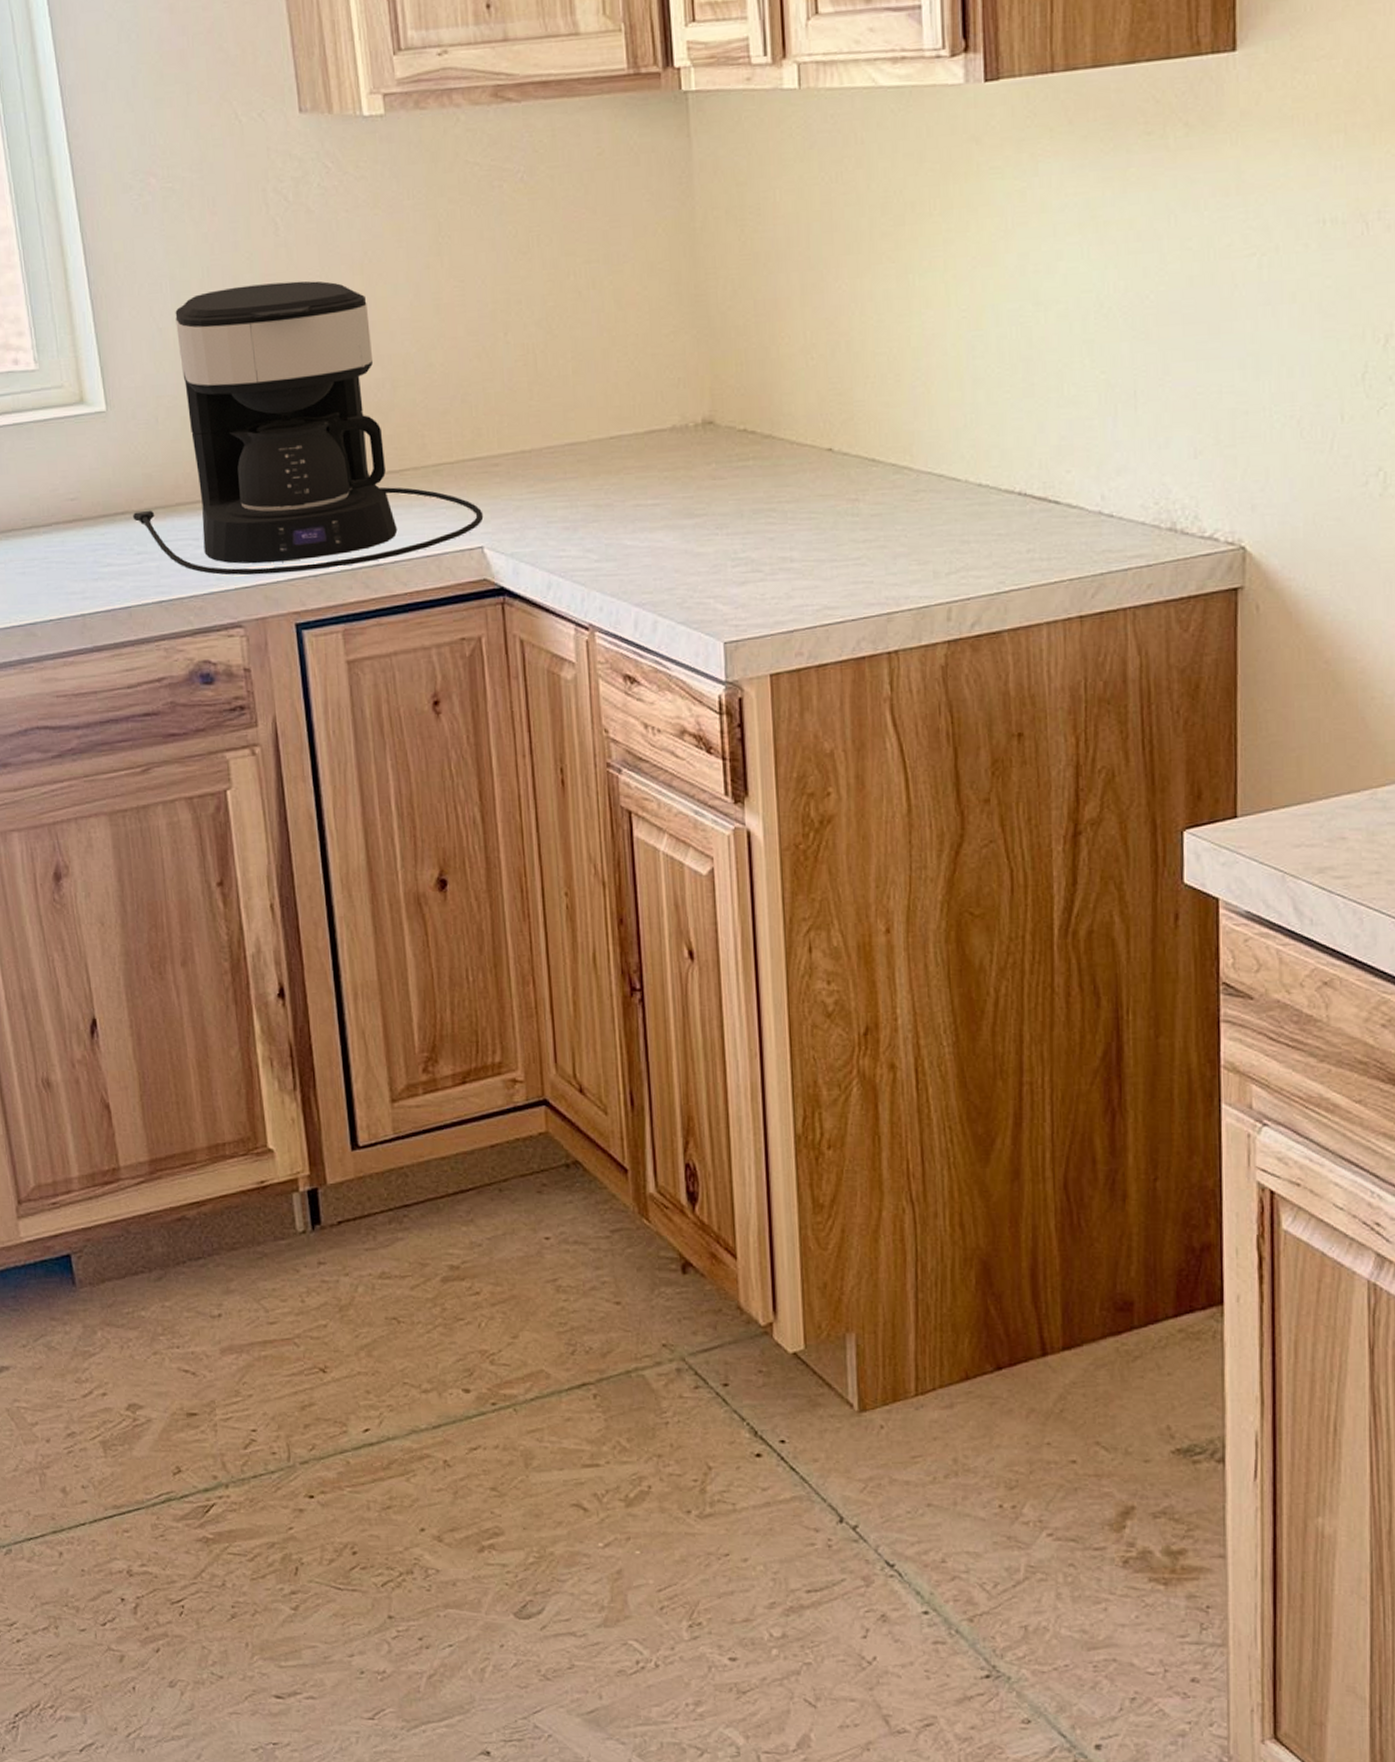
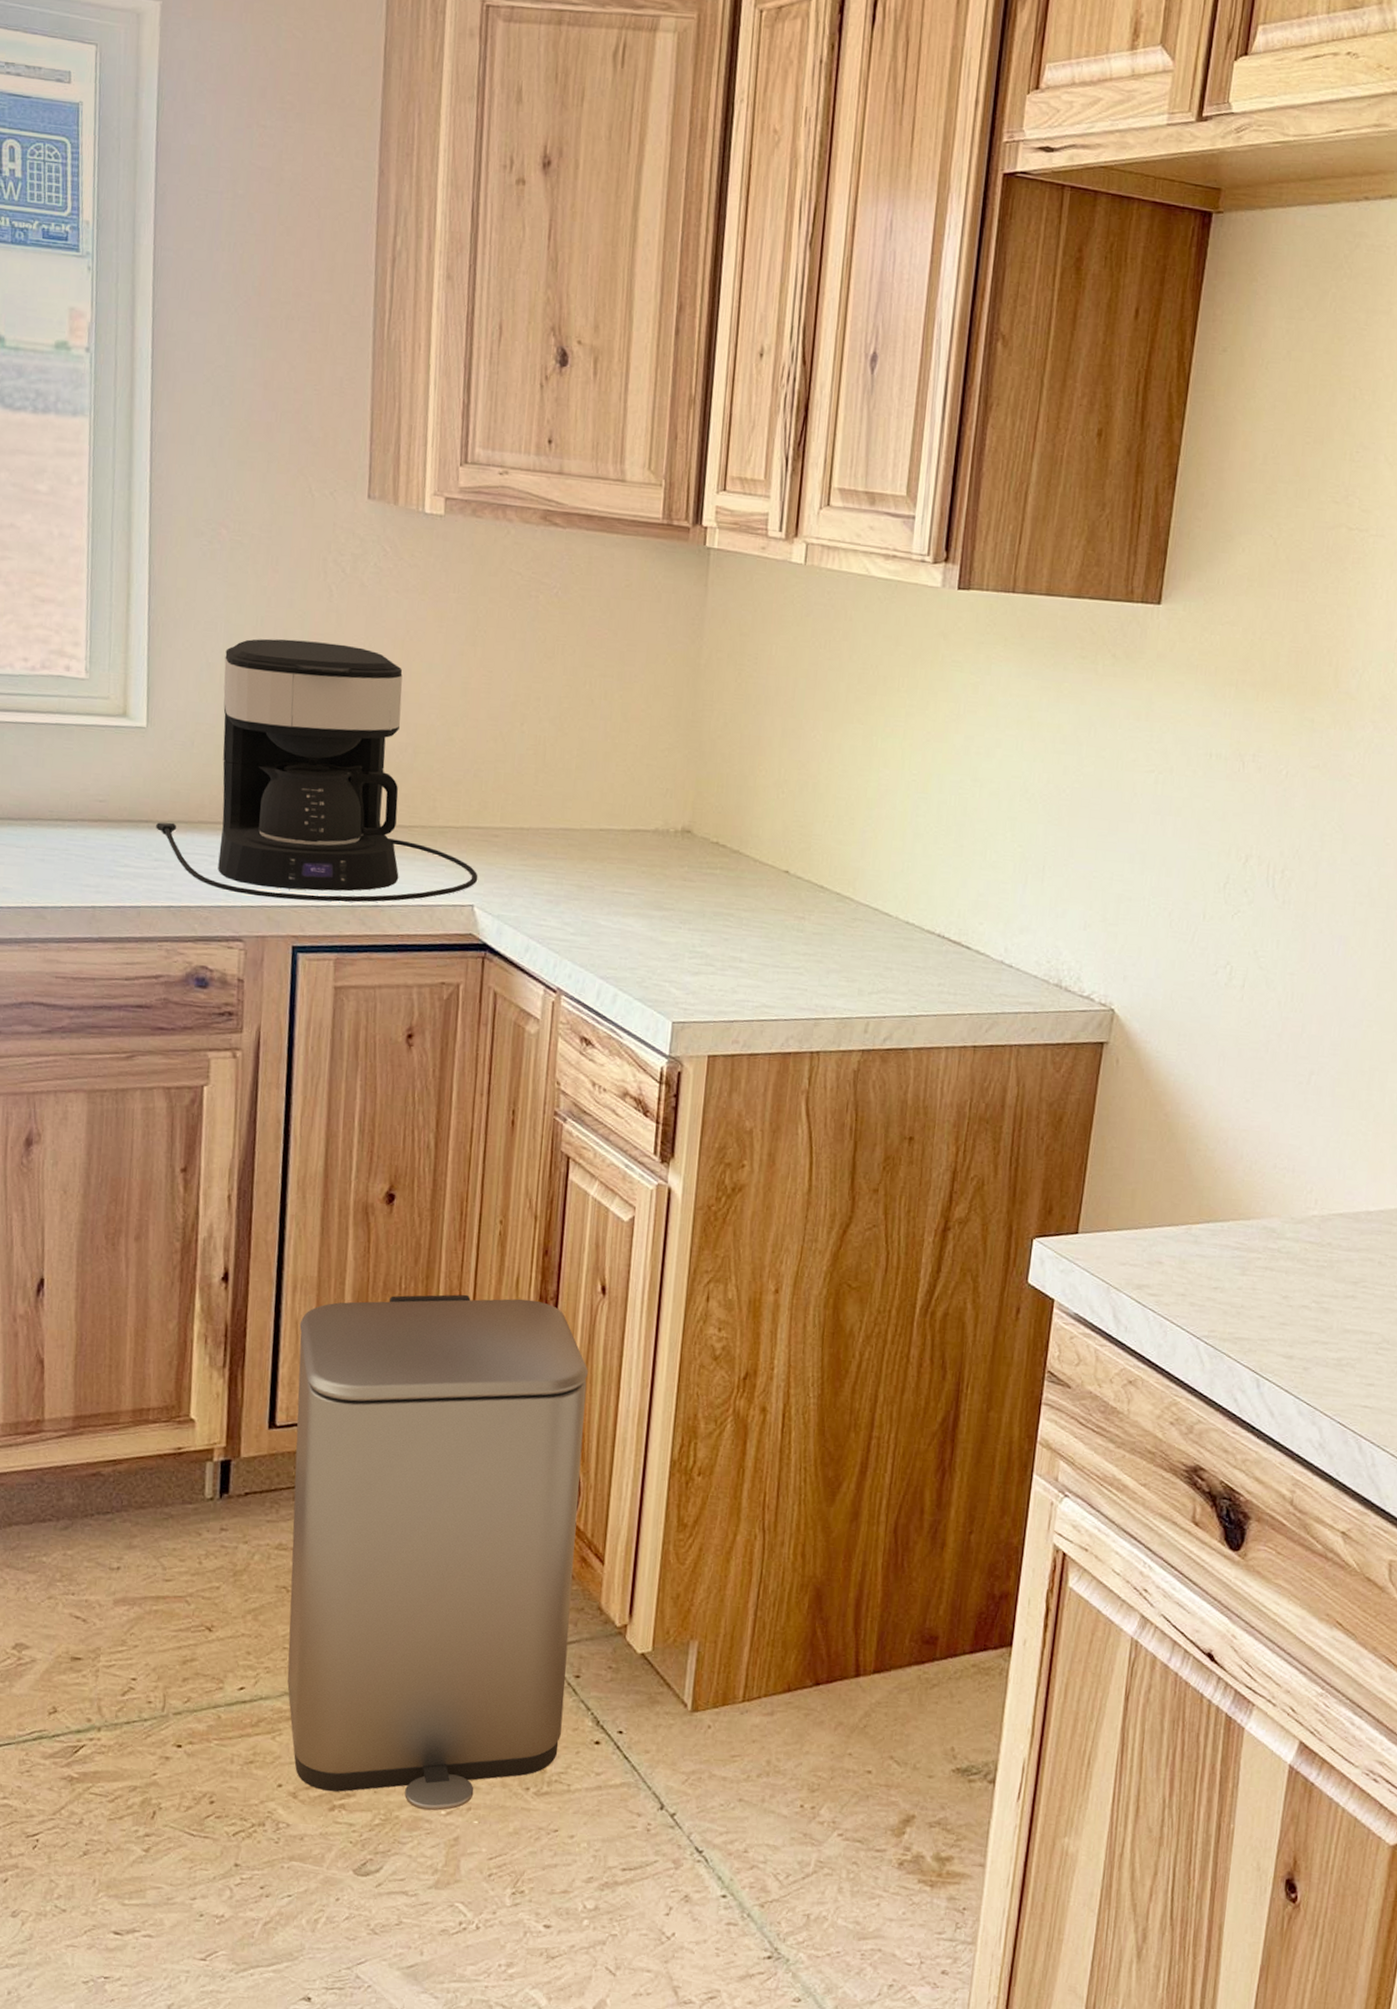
pedal bin: none [367,976,717,1544] -> present [287,1294,588,1811]

